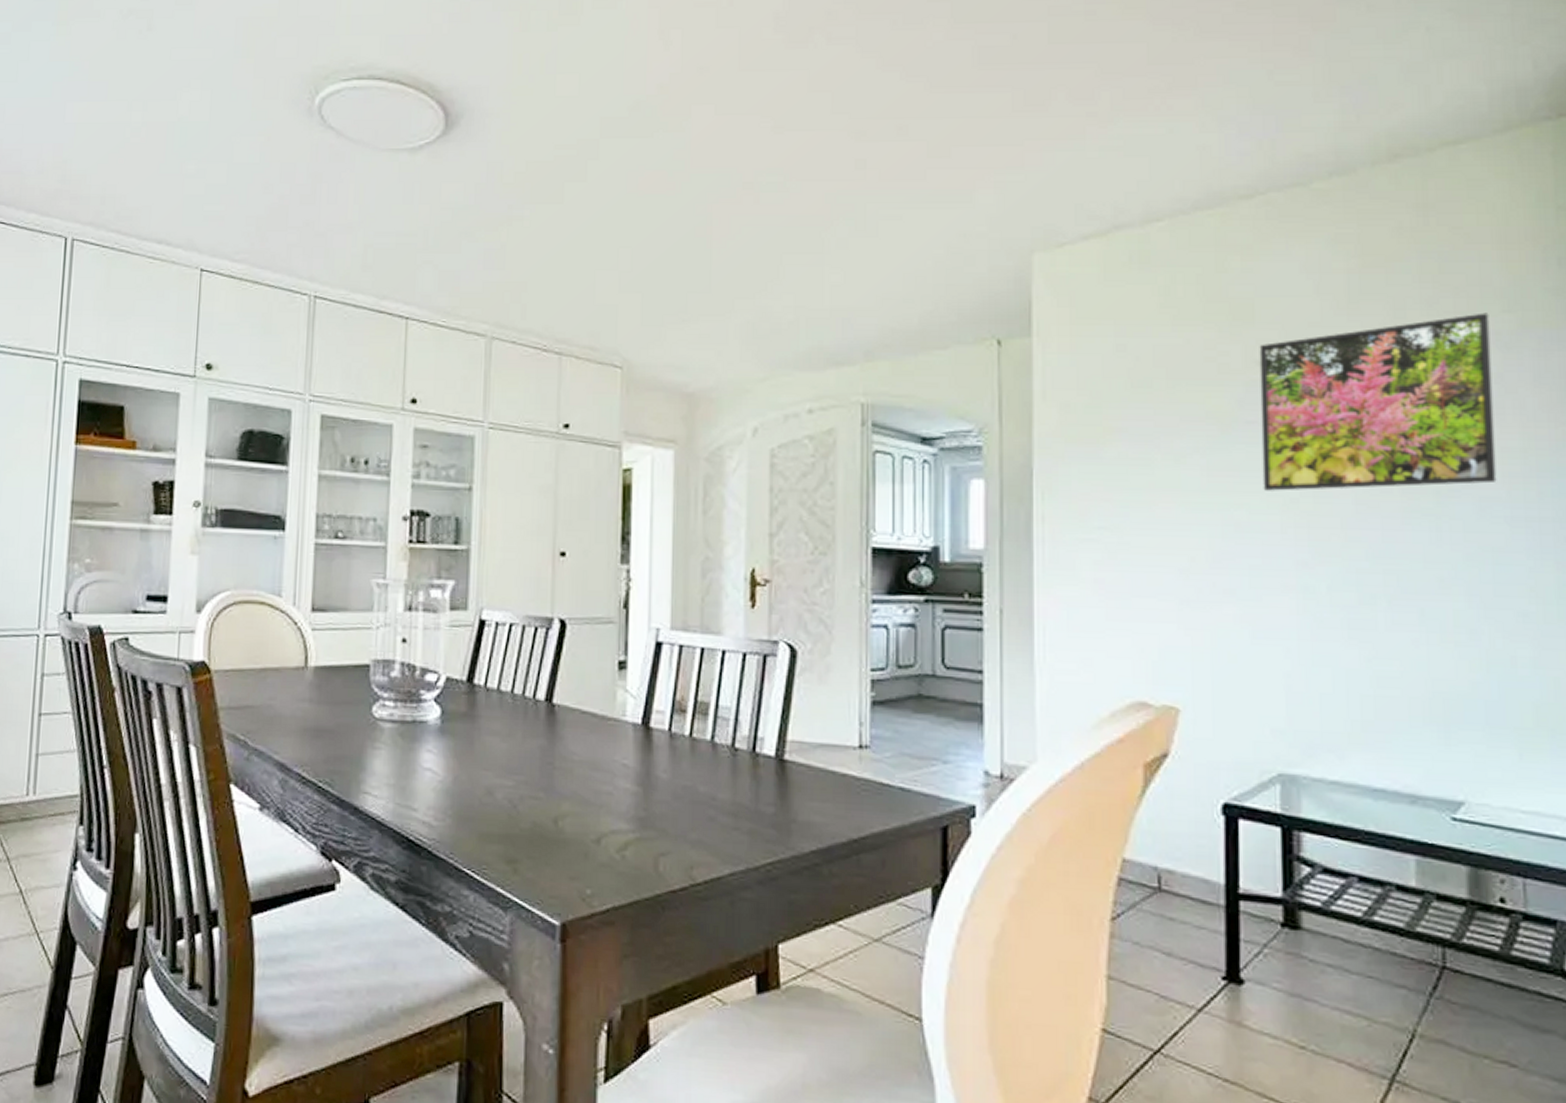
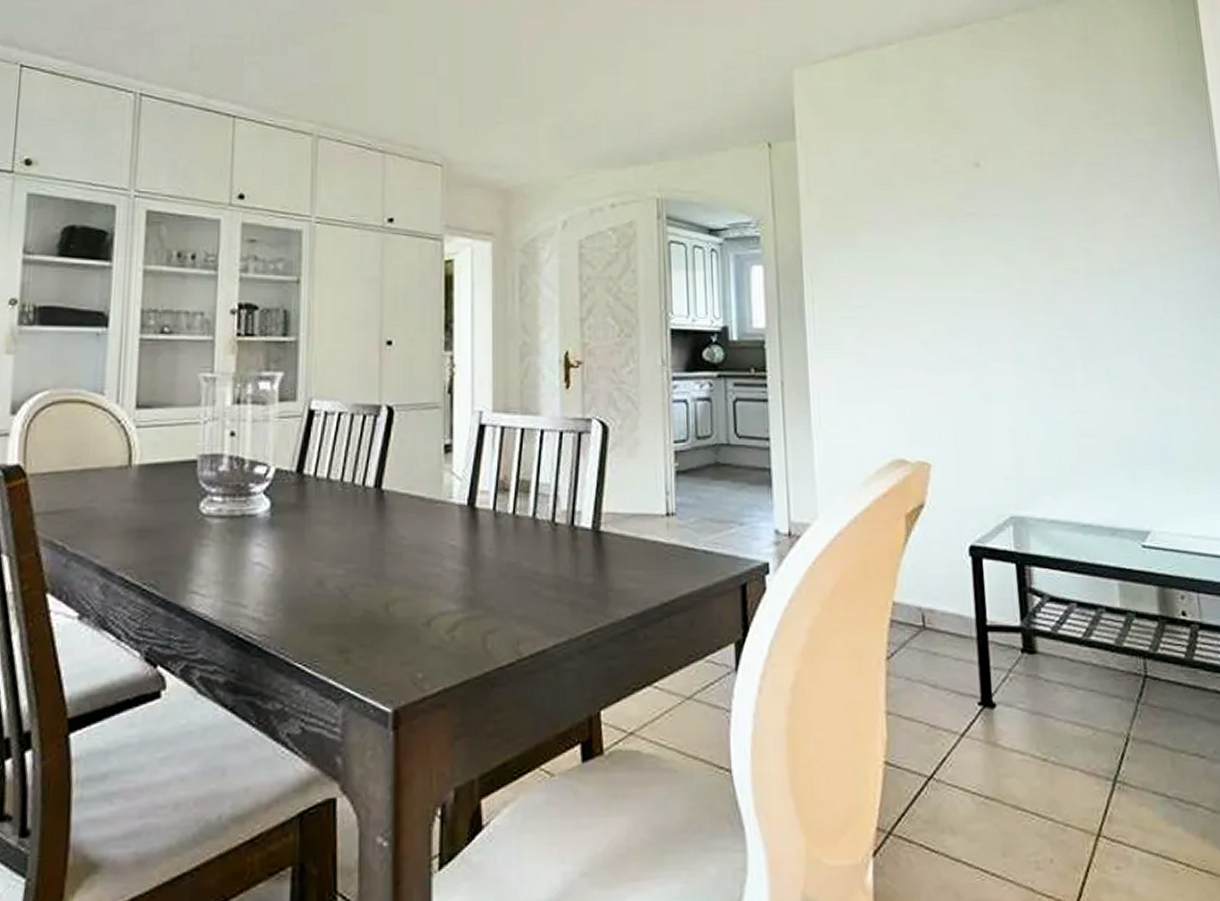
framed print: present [1259,312,1497,491] -> none [973,125,1153,272]

